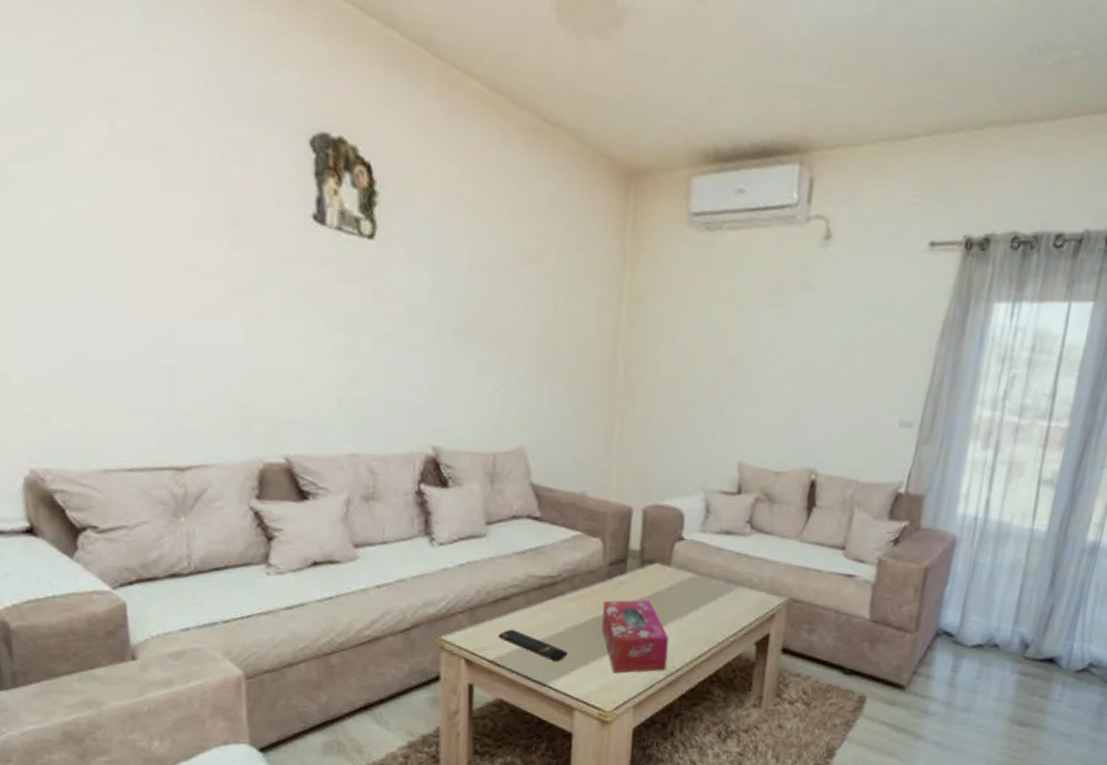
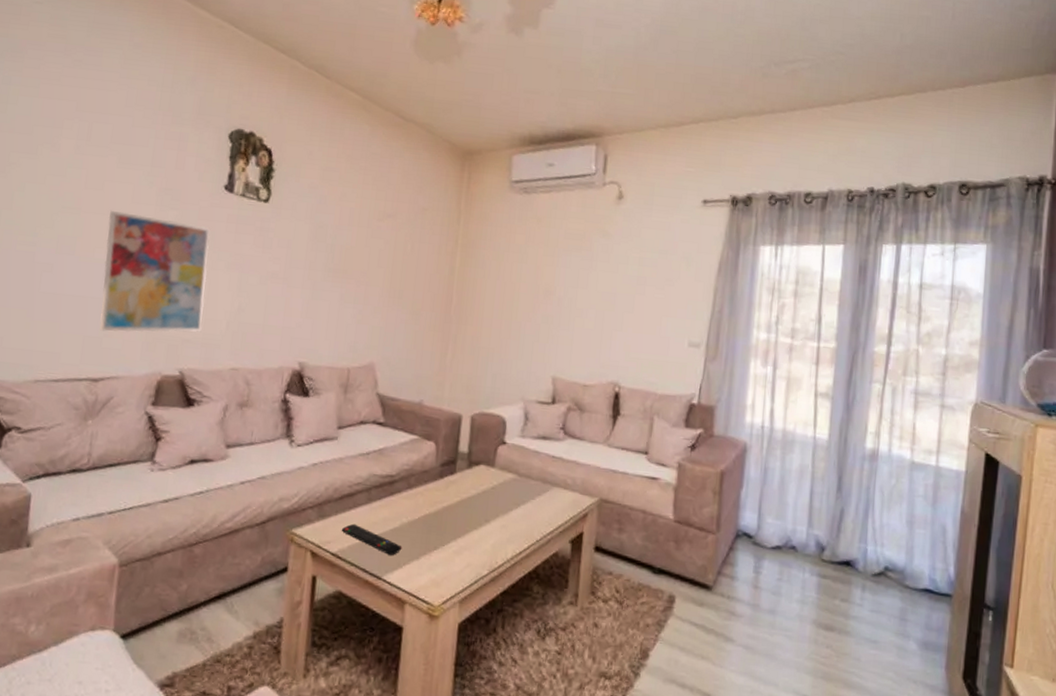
wall art: none [161,247,306,410] -> present [99,210,210,333]
tissue box: present [601,600,669,673] -> none [432,498,493,568]

